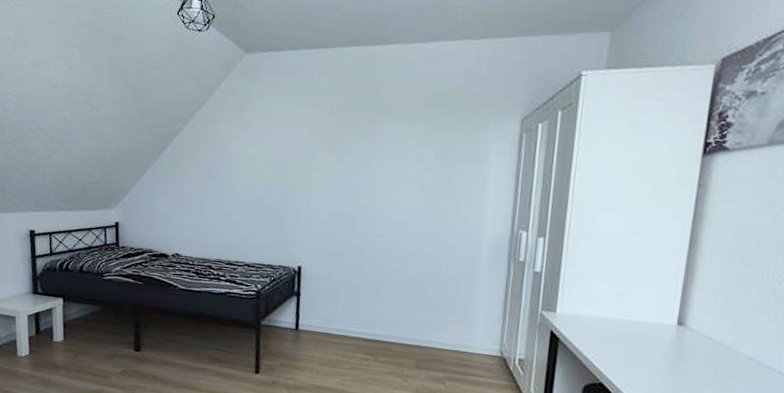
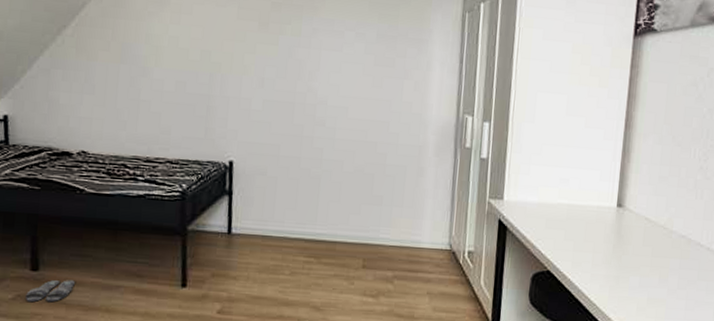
slippers: none [130,360,169,379] -> present [26,280,75,303]

